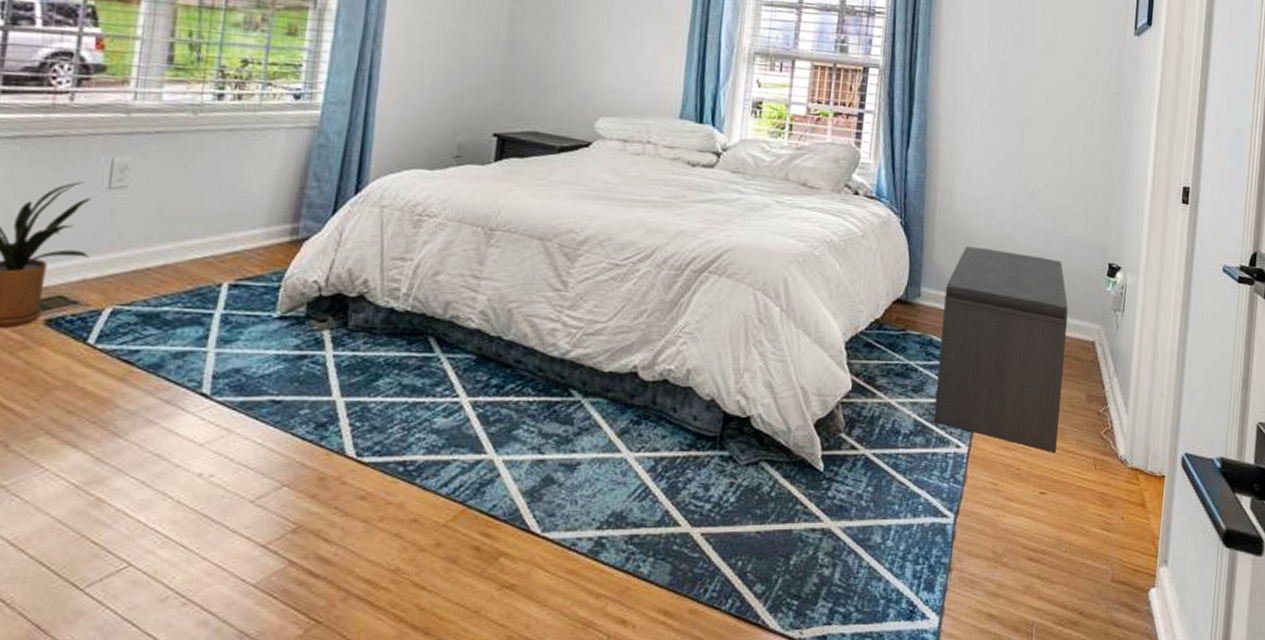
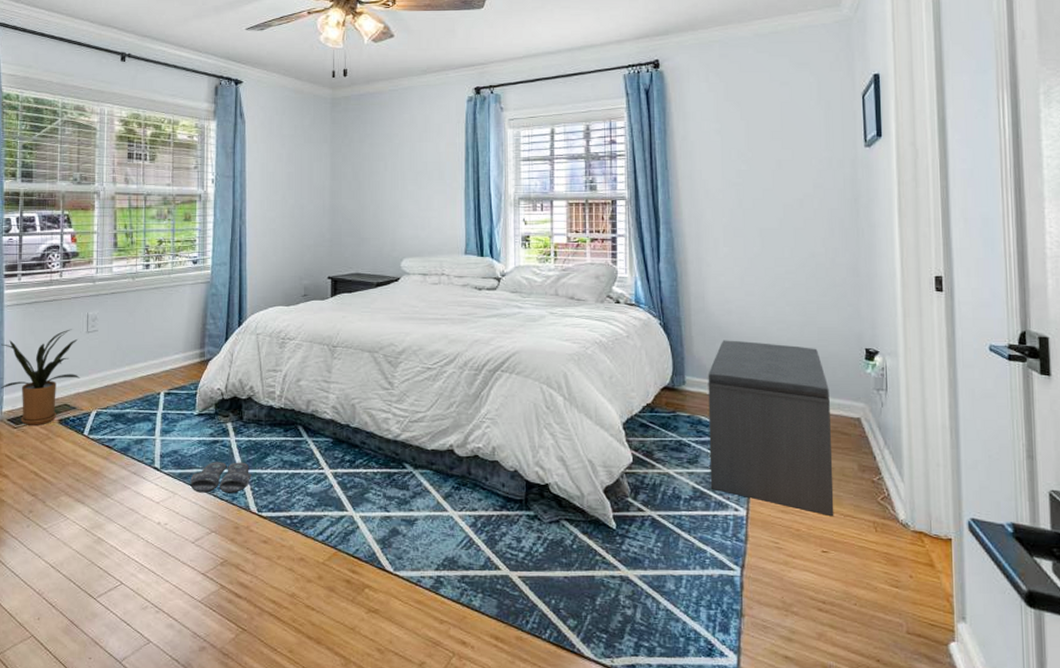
slippers: none [256,385,353,431] -> present [190,462,252,493]

